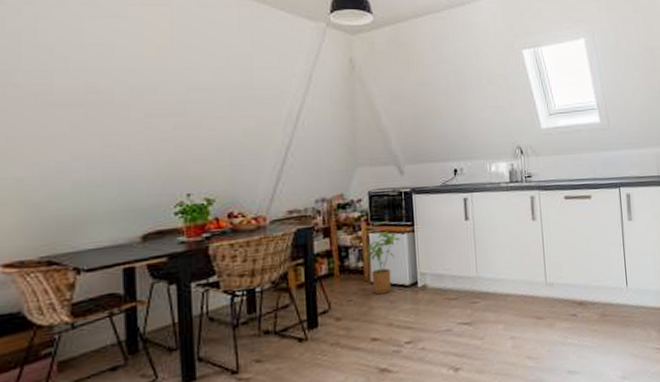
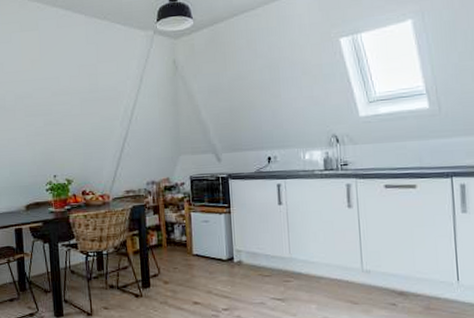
house plant: present [366,232,401,295] -> none [188,212,218,266]

